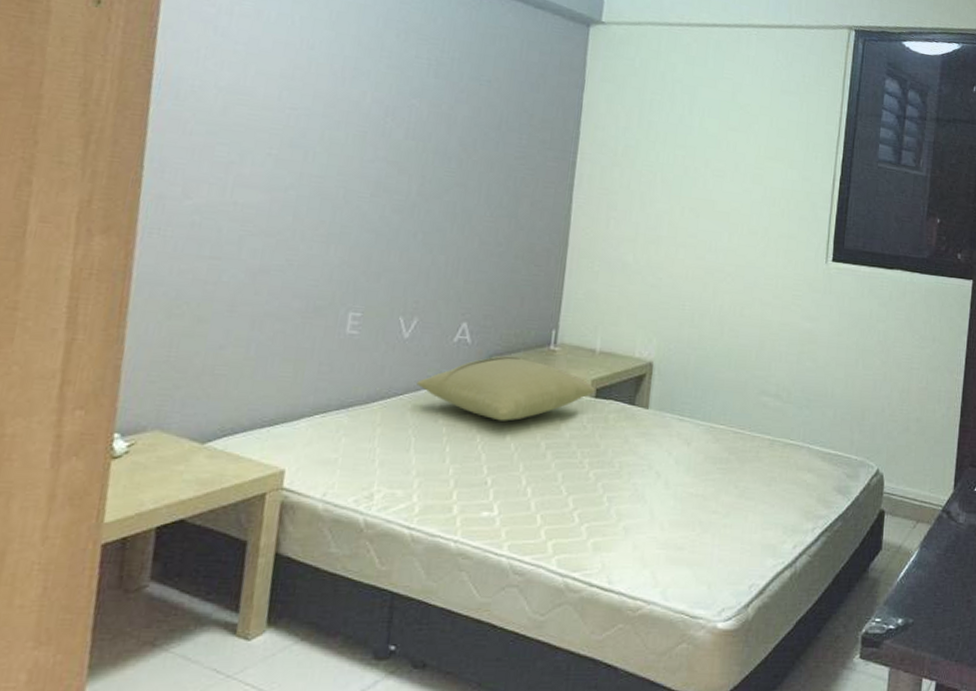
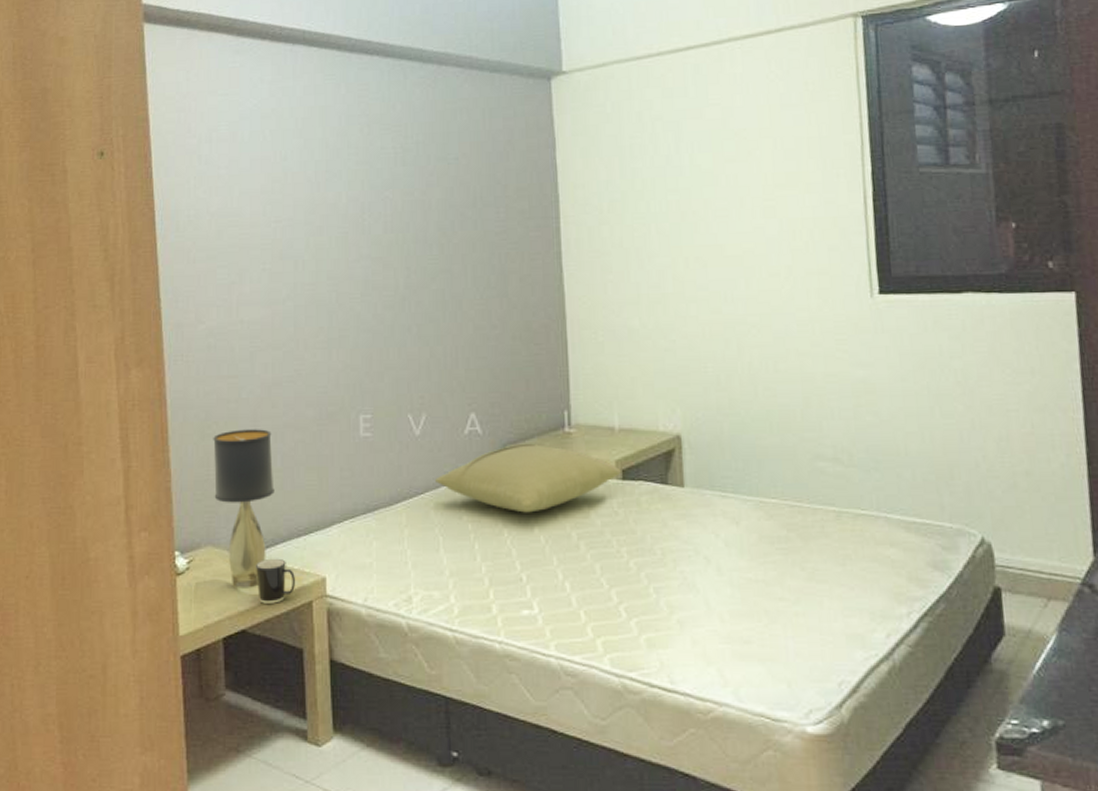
table lamp: none [171,312,250,477] -> present [213,429,275,588]
mug: none [205,447,252,494] -> present [255,558,296,604]

